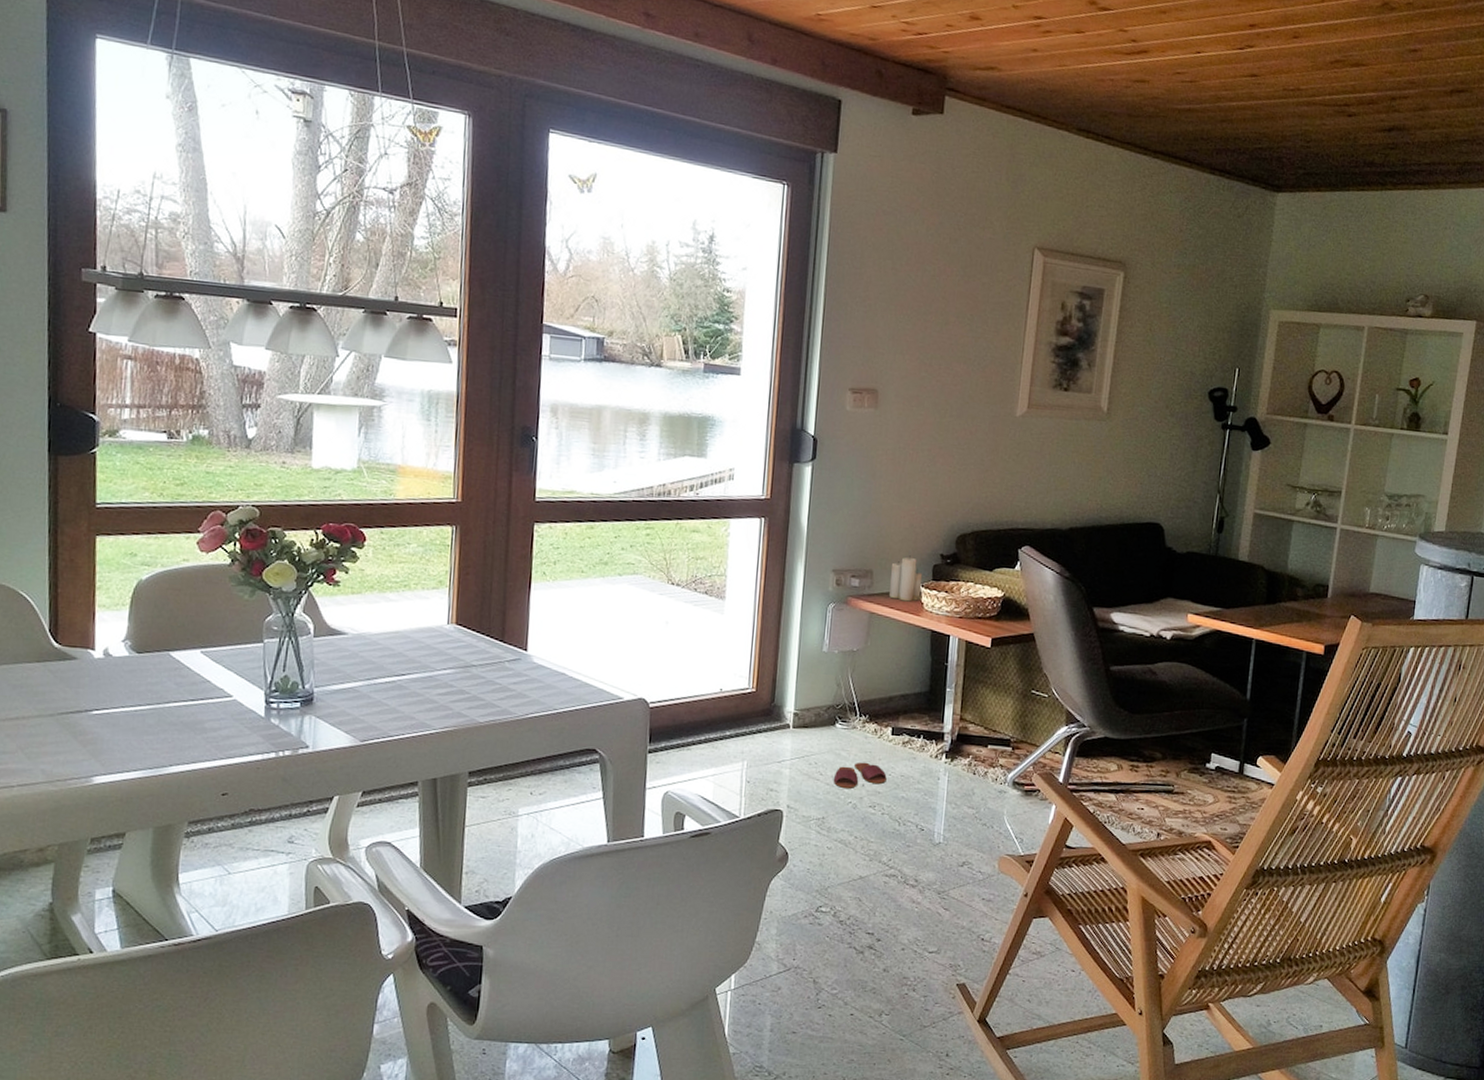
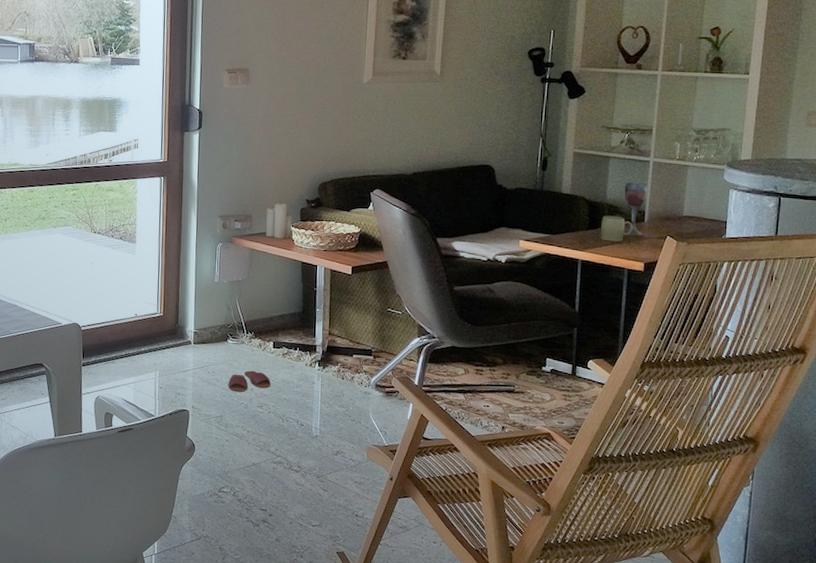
mug: none [1278,588,1314,620] -> present [600,215,633,242]
cup: none [1305,551,1334,614] -> present [624,182,648,236]

